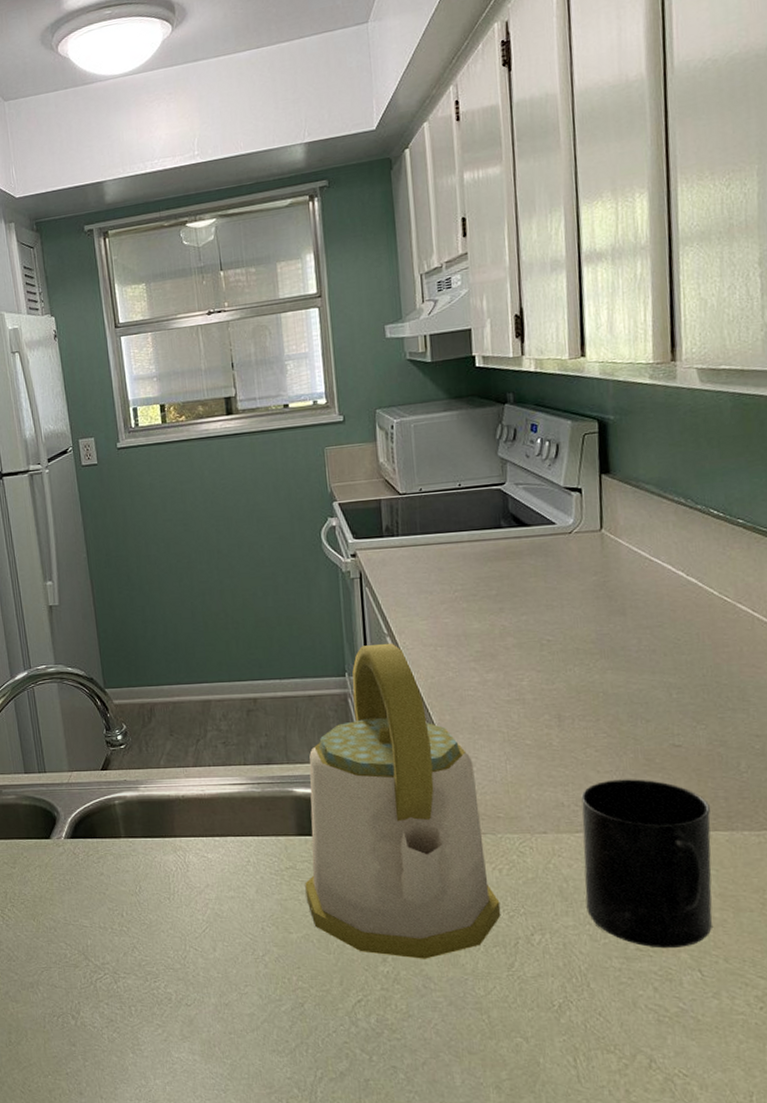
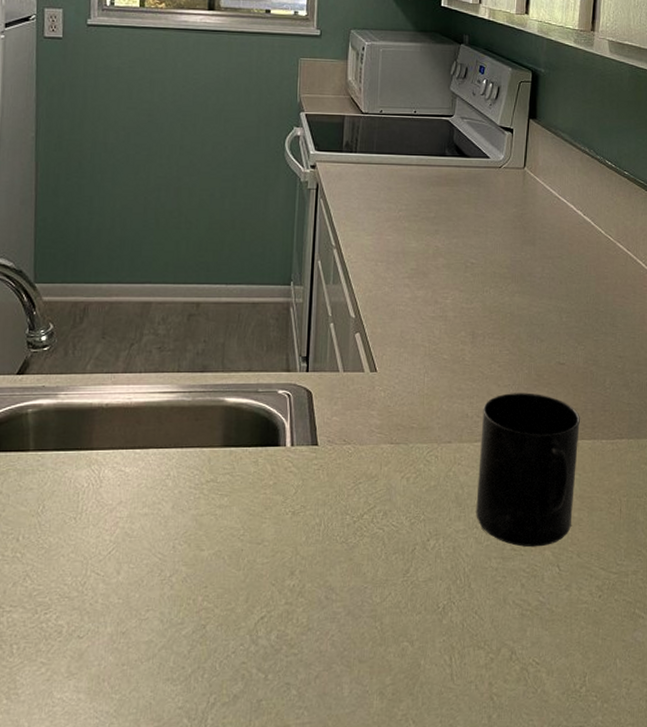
kettle: present [305,643,501,959] -> none [223,255,404,570]

